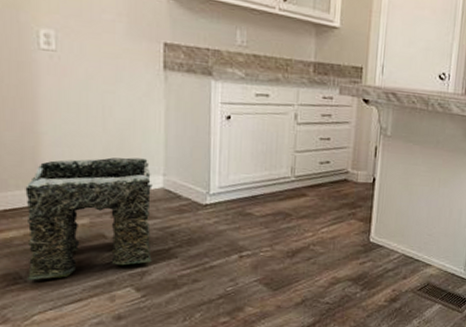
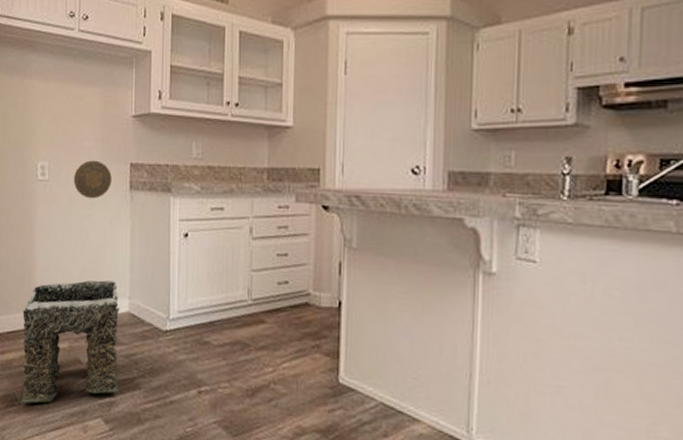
decorative plate: none [92,34,141,76] -> present [74,160,112,199]

